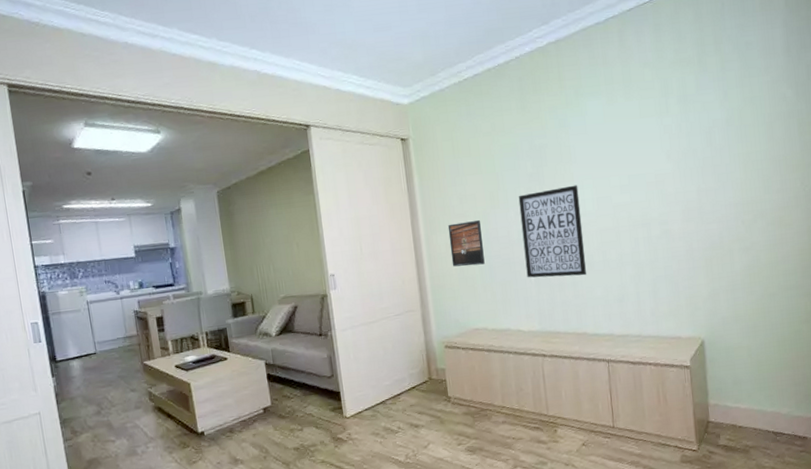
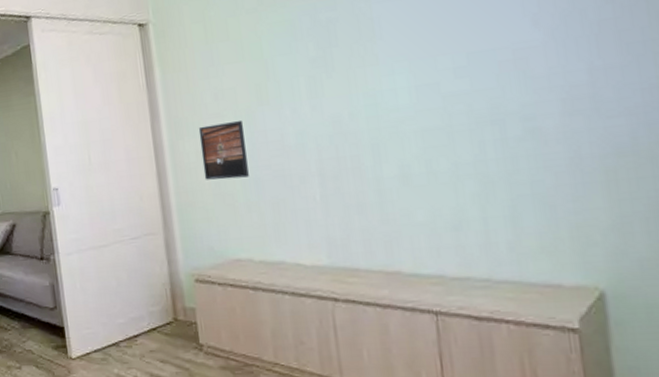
wall art: present [518,185,587,278] -> none [296,69,401,196]

